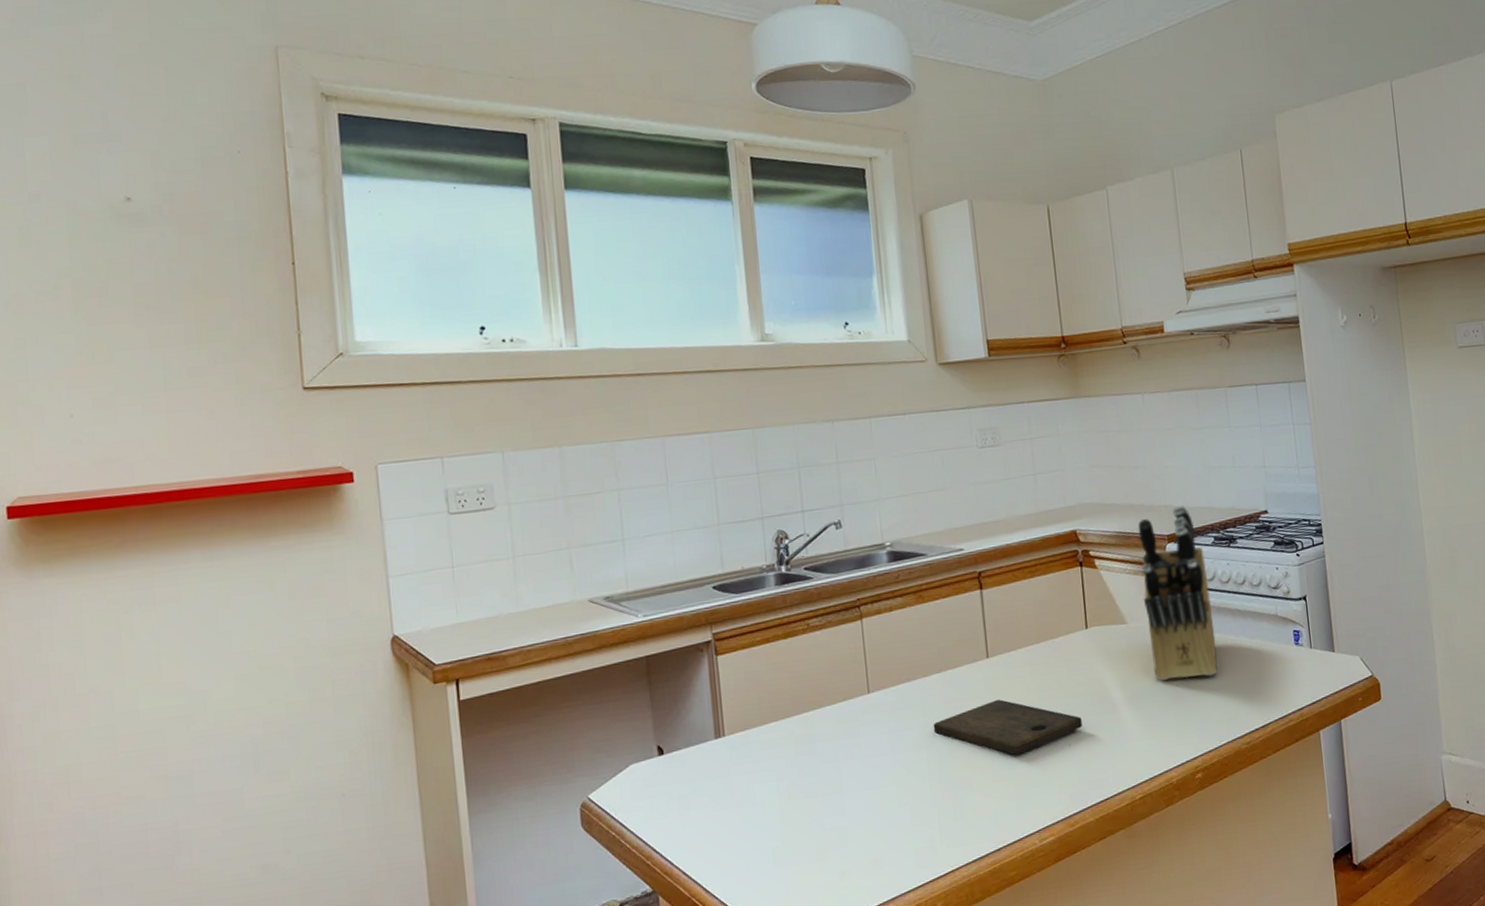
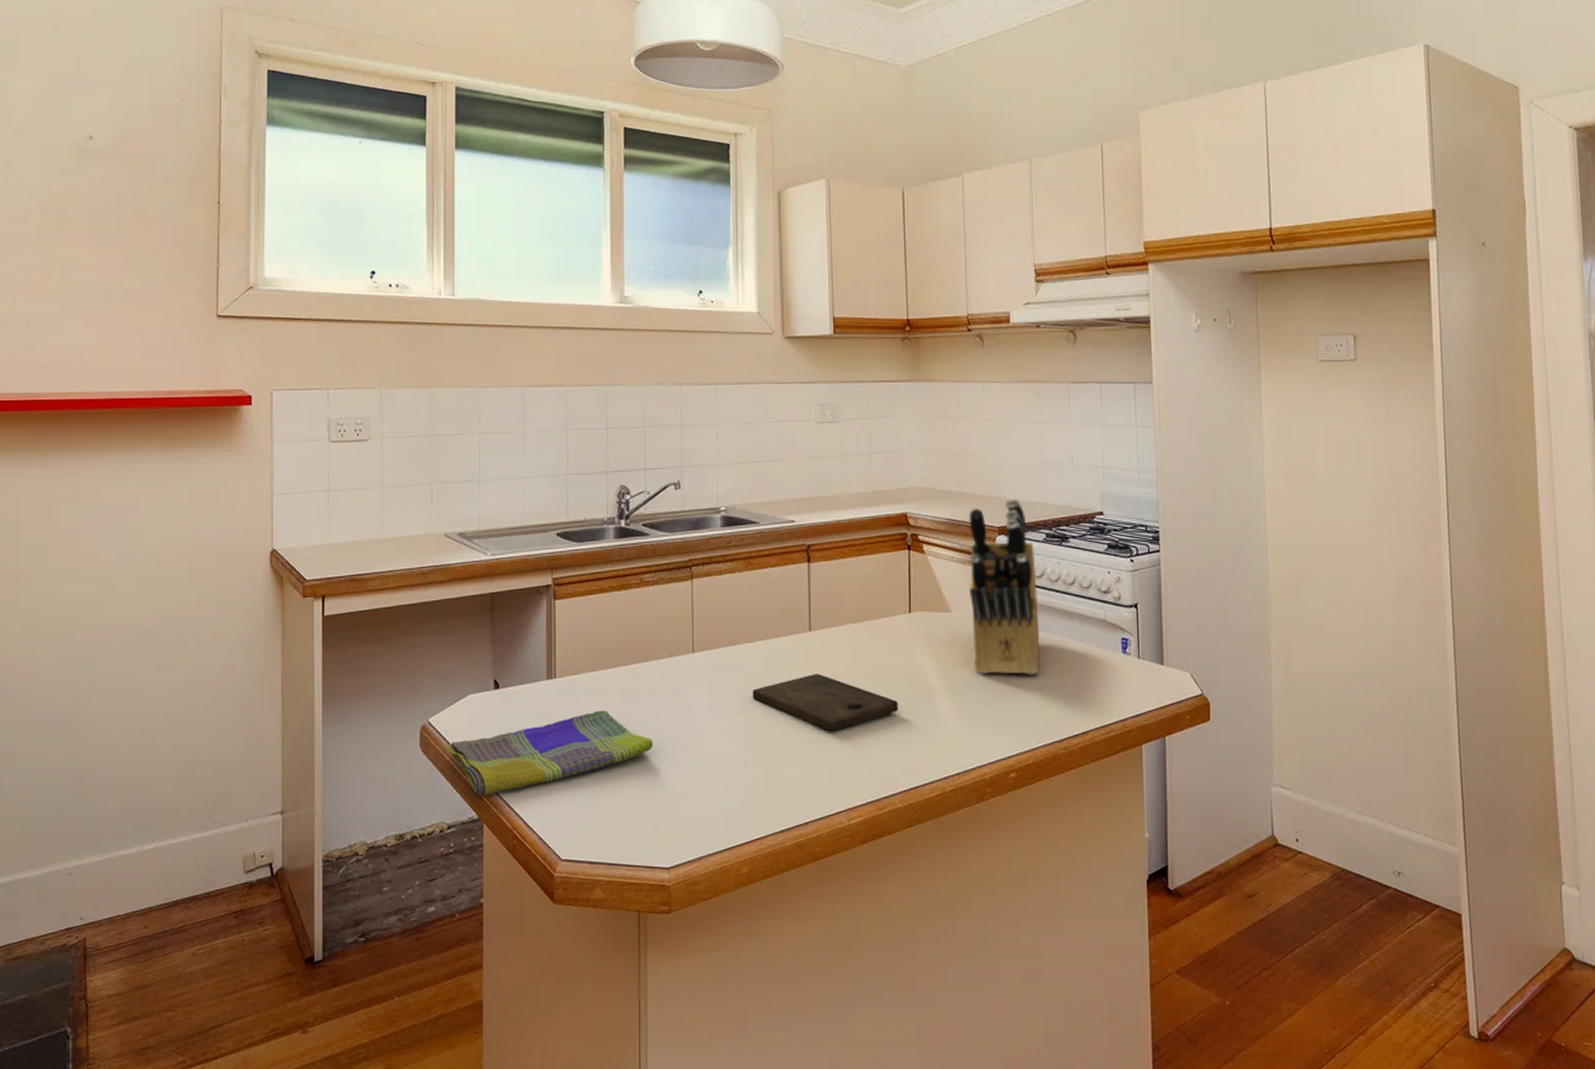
dish towel: none [608,763,835,868] -> present [444,710,654,796]

